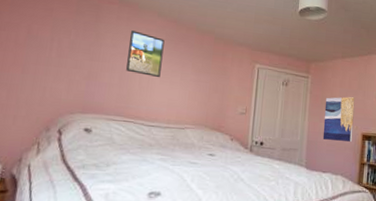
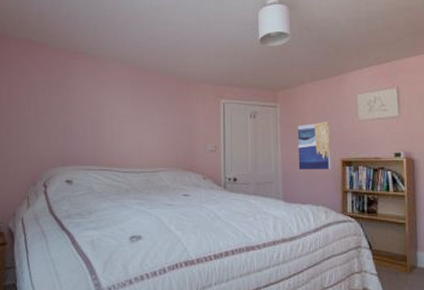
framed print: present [126,30,165,78] -> none [97,82,130,125]

